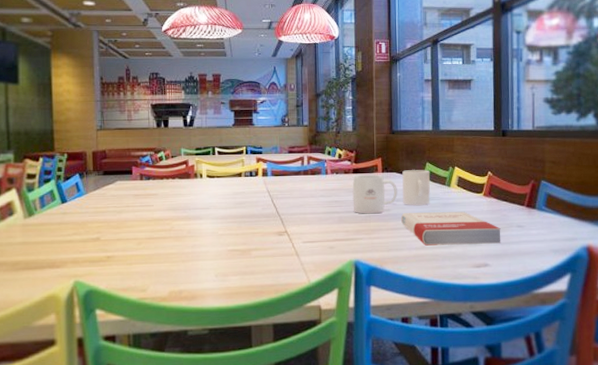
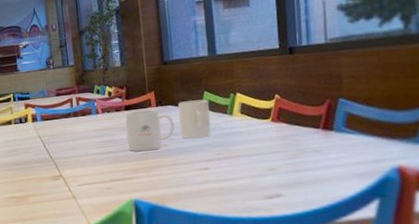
book: present [400,211,501,246] -> none [179,140,295,180]

